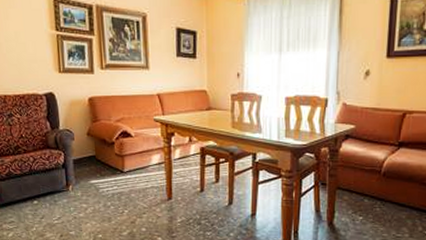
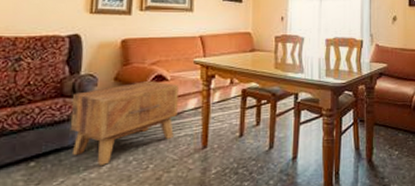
side table: none [55,136,144,208] -> present [70,80,179,167]

